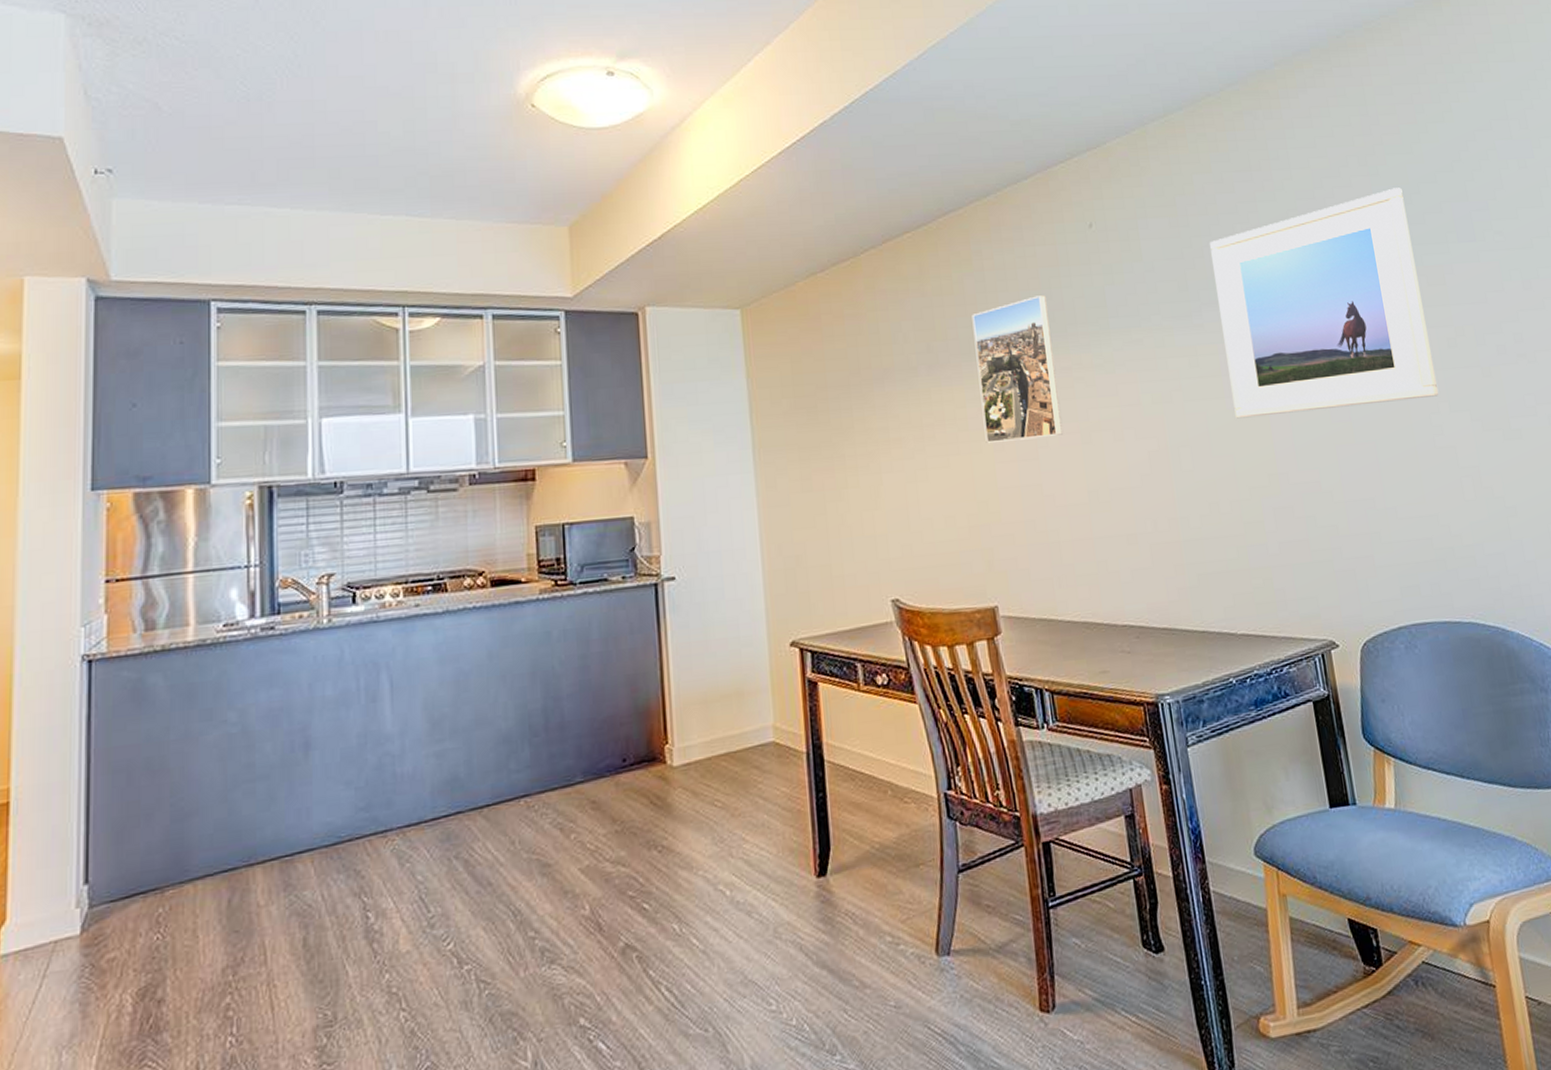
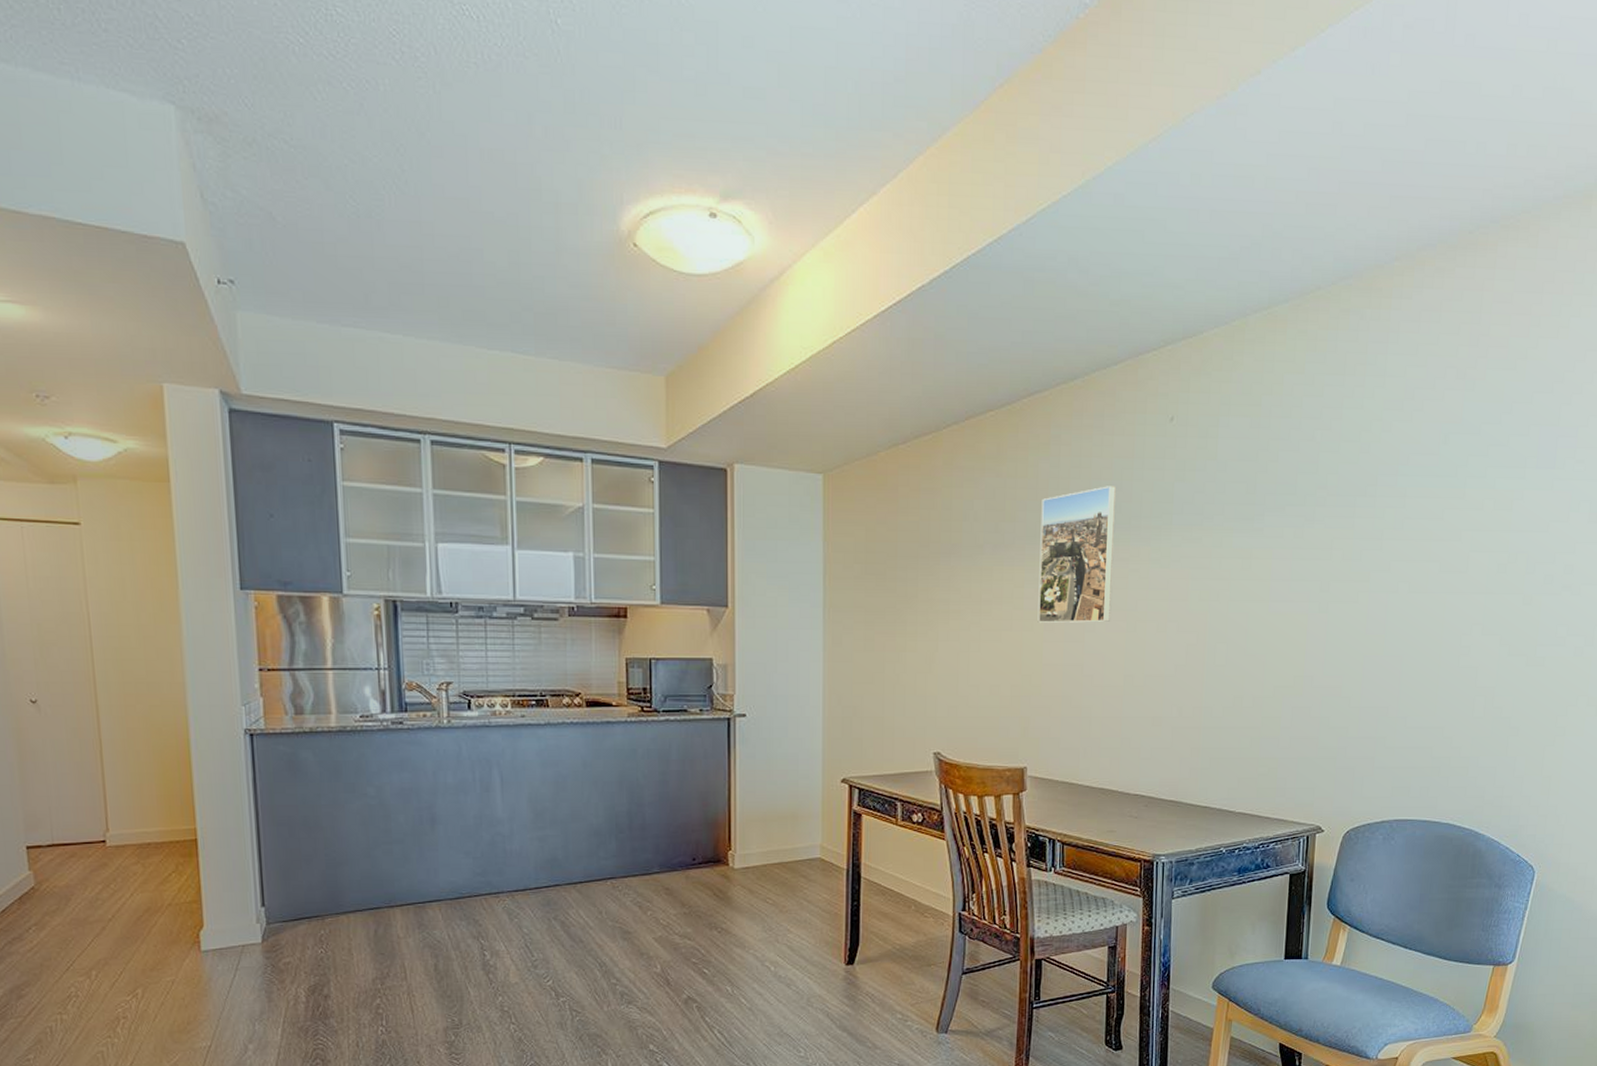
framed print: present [1210,187,1439,419] -> none [1275,405,1494,622]

